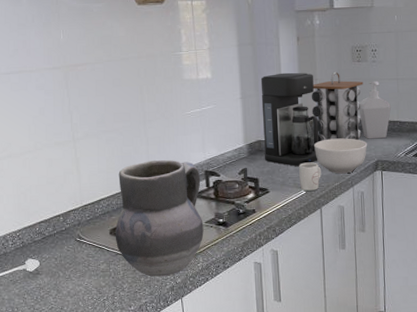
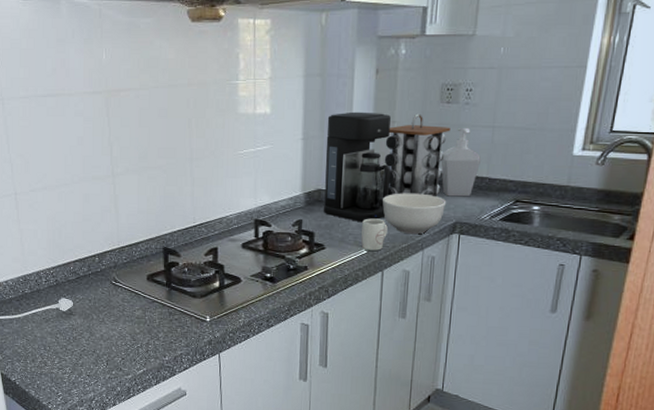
ceramic jug: present [115,159,204,277] -> none [152,203,249,329]

